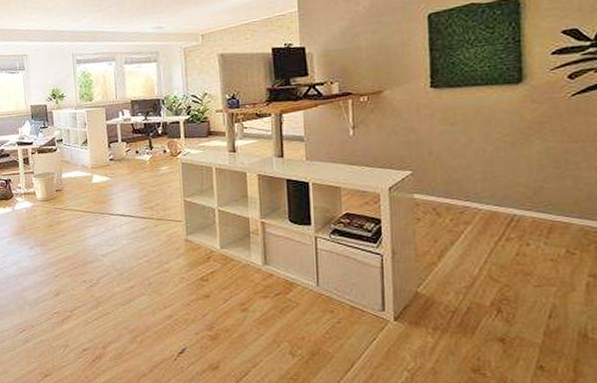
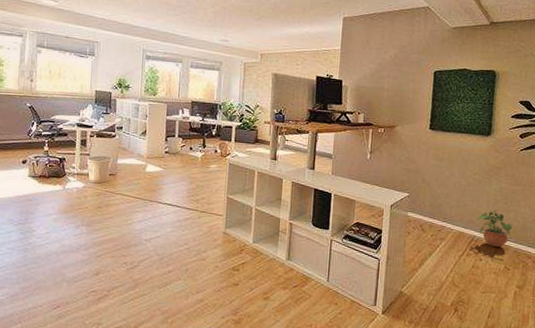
potted plant: none [515,177,571,227] -> present [477,209,512,248]

